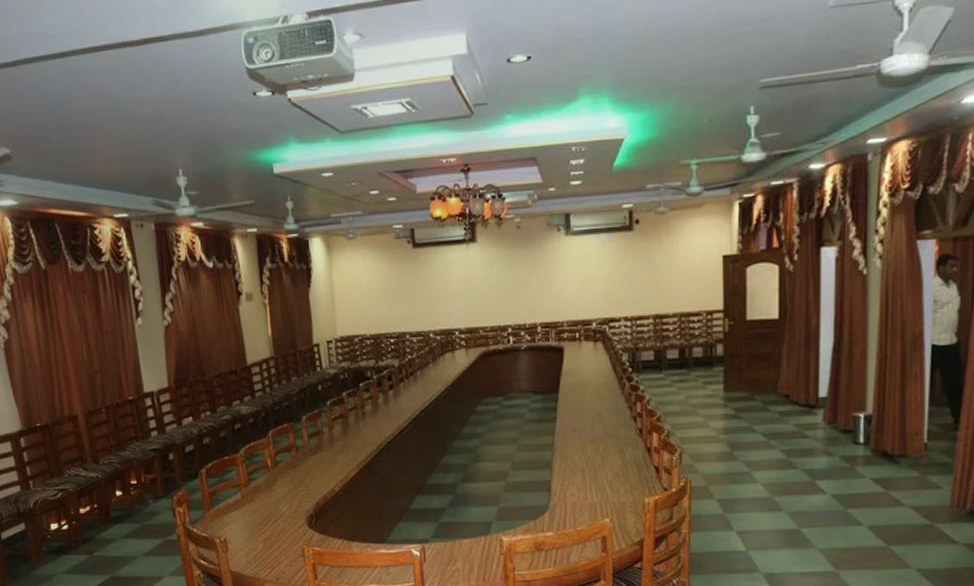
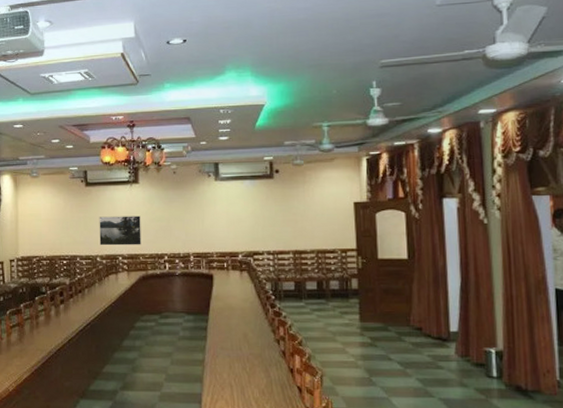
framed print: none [430,281,481,319] -> present [99,216,141,246]

